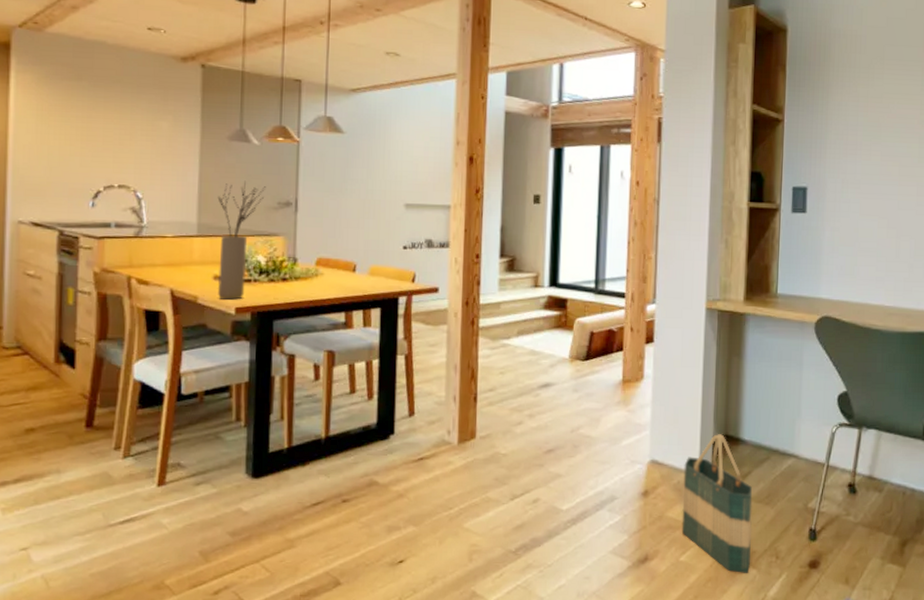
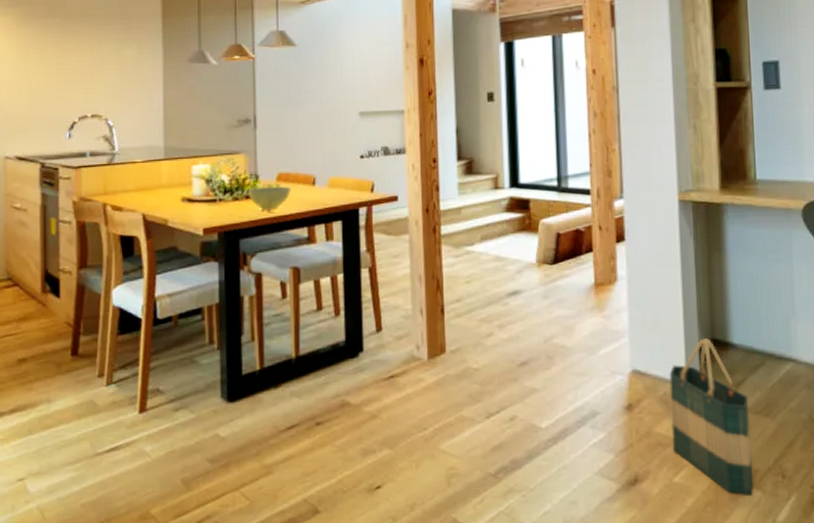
vase: present [217,180,267,300] -> none [181,101,226,221]
bowl: none [285,270,330,294] -> present [248,186,291,211]

